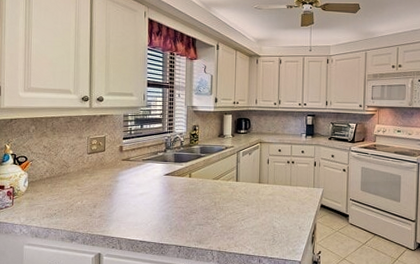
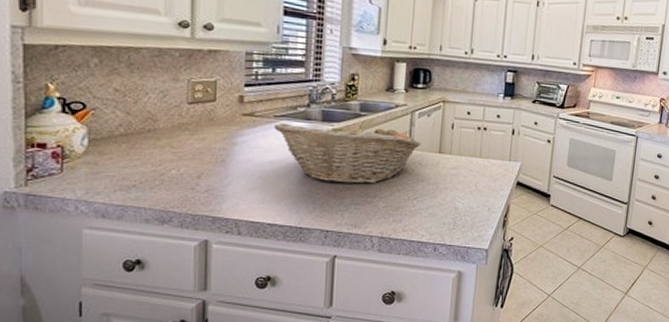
fruit basket: none [142,161,246,210] -> present [274,121,422,185]

